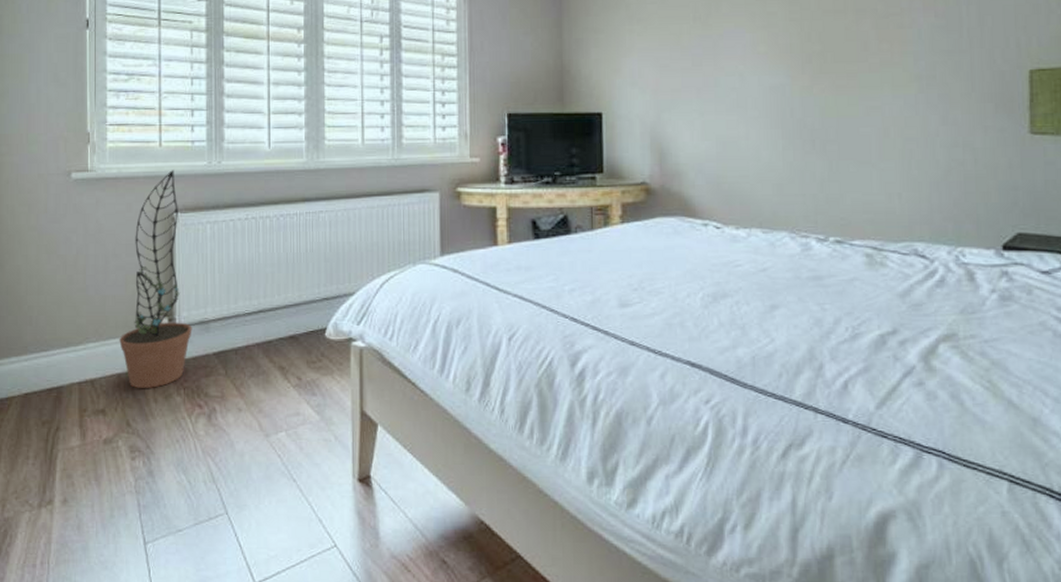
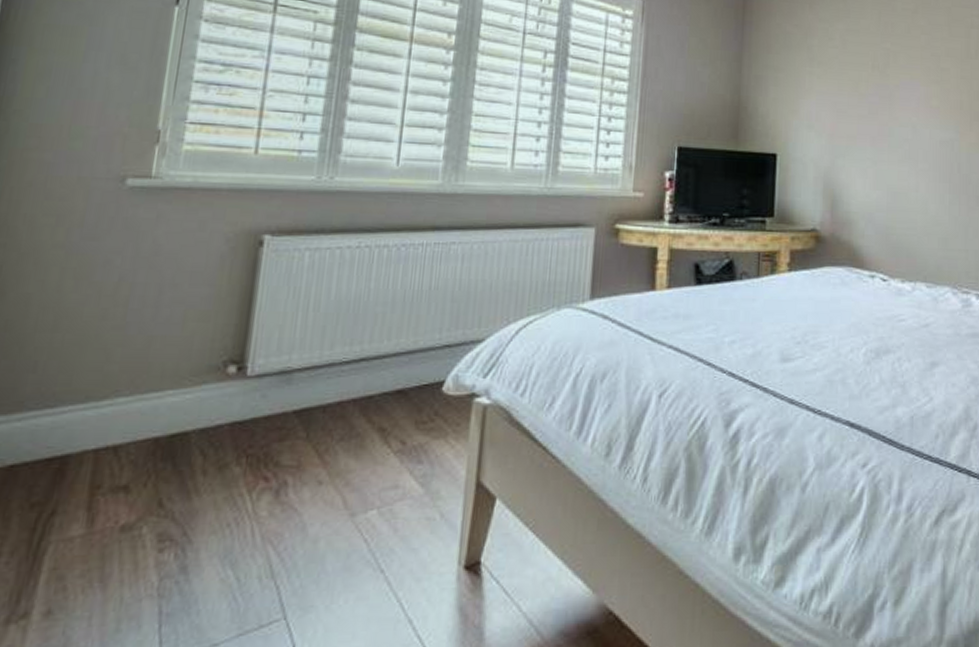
decorative plant: present [119,170,192,388] -> none [163,183,271,456]

